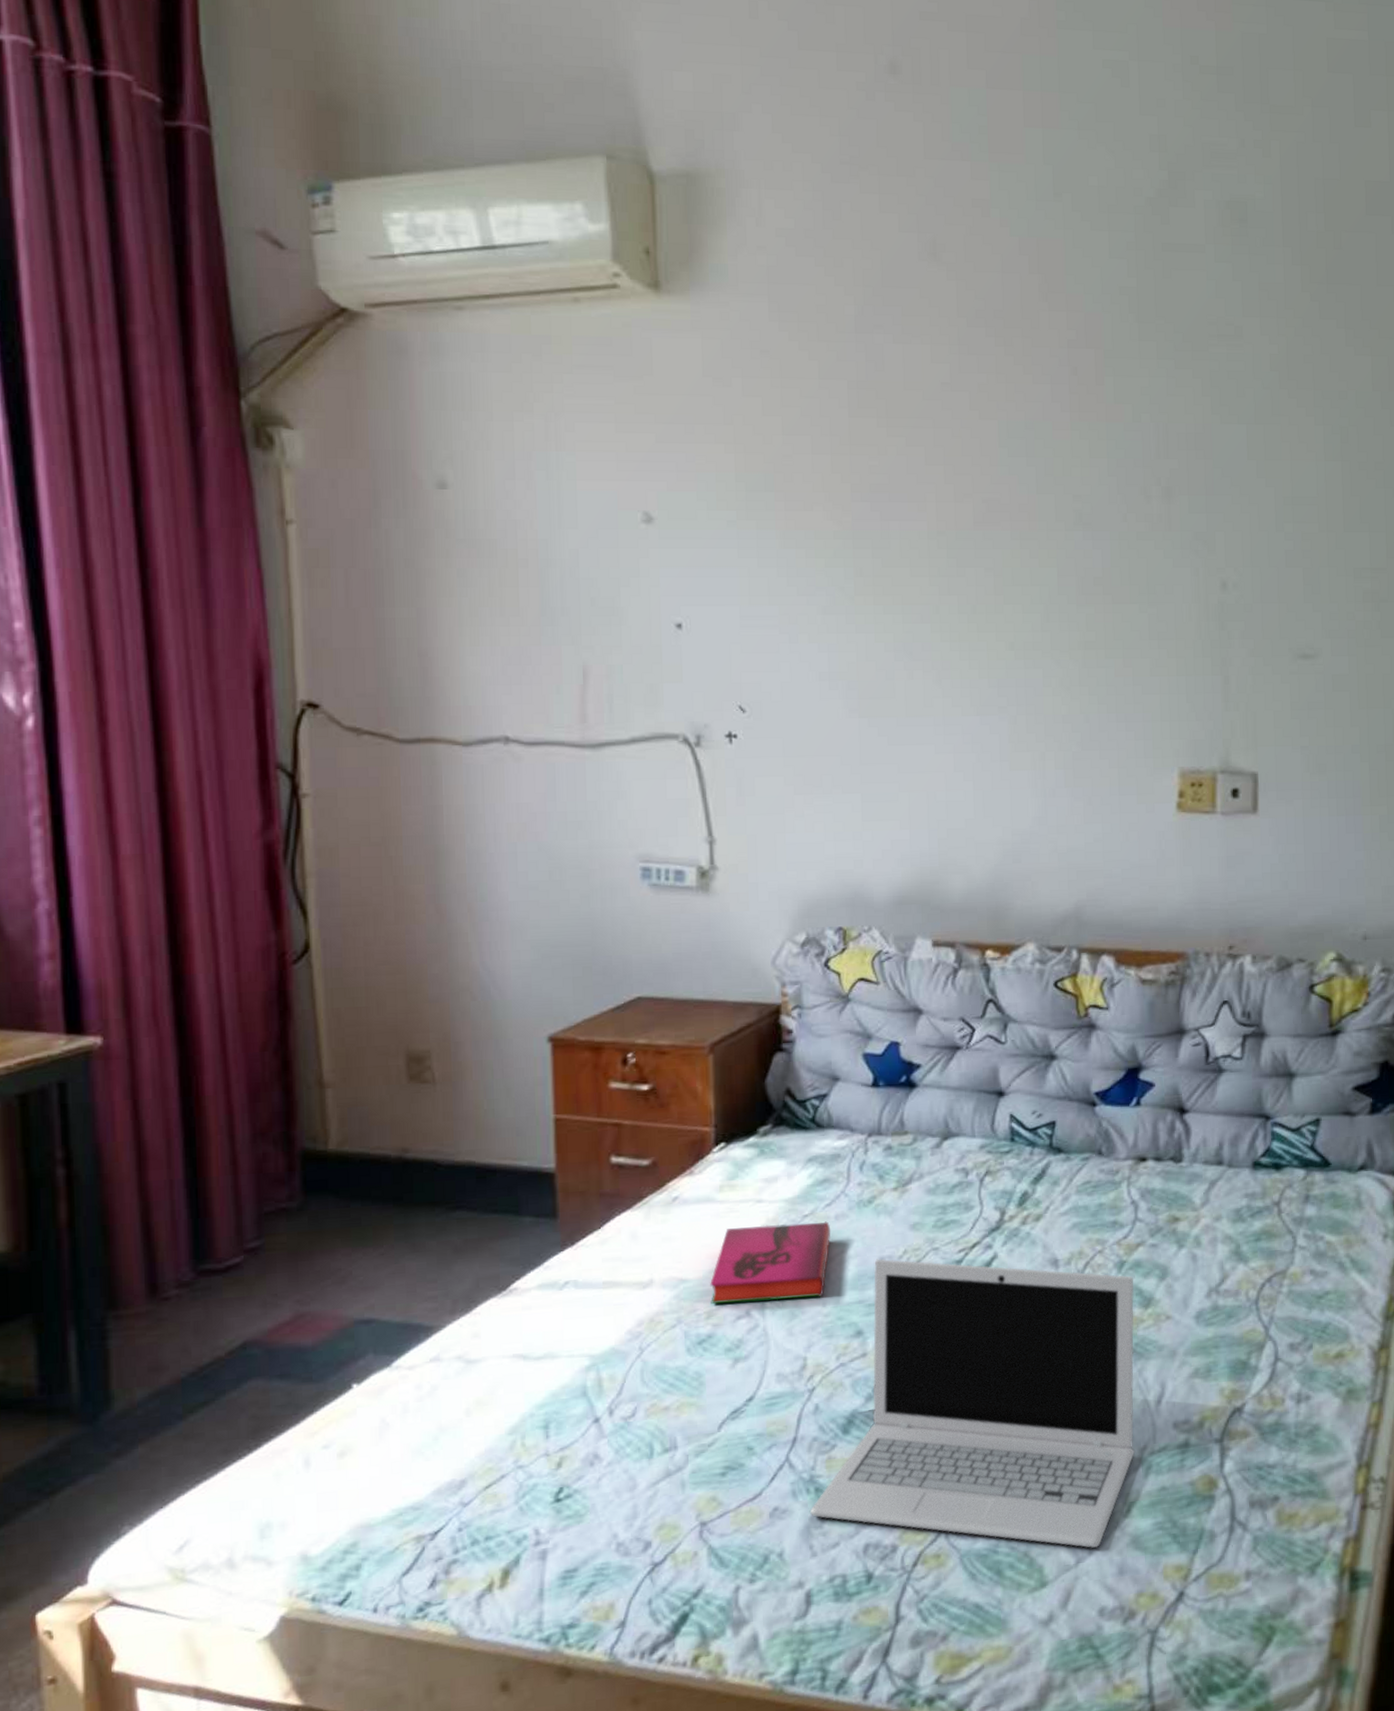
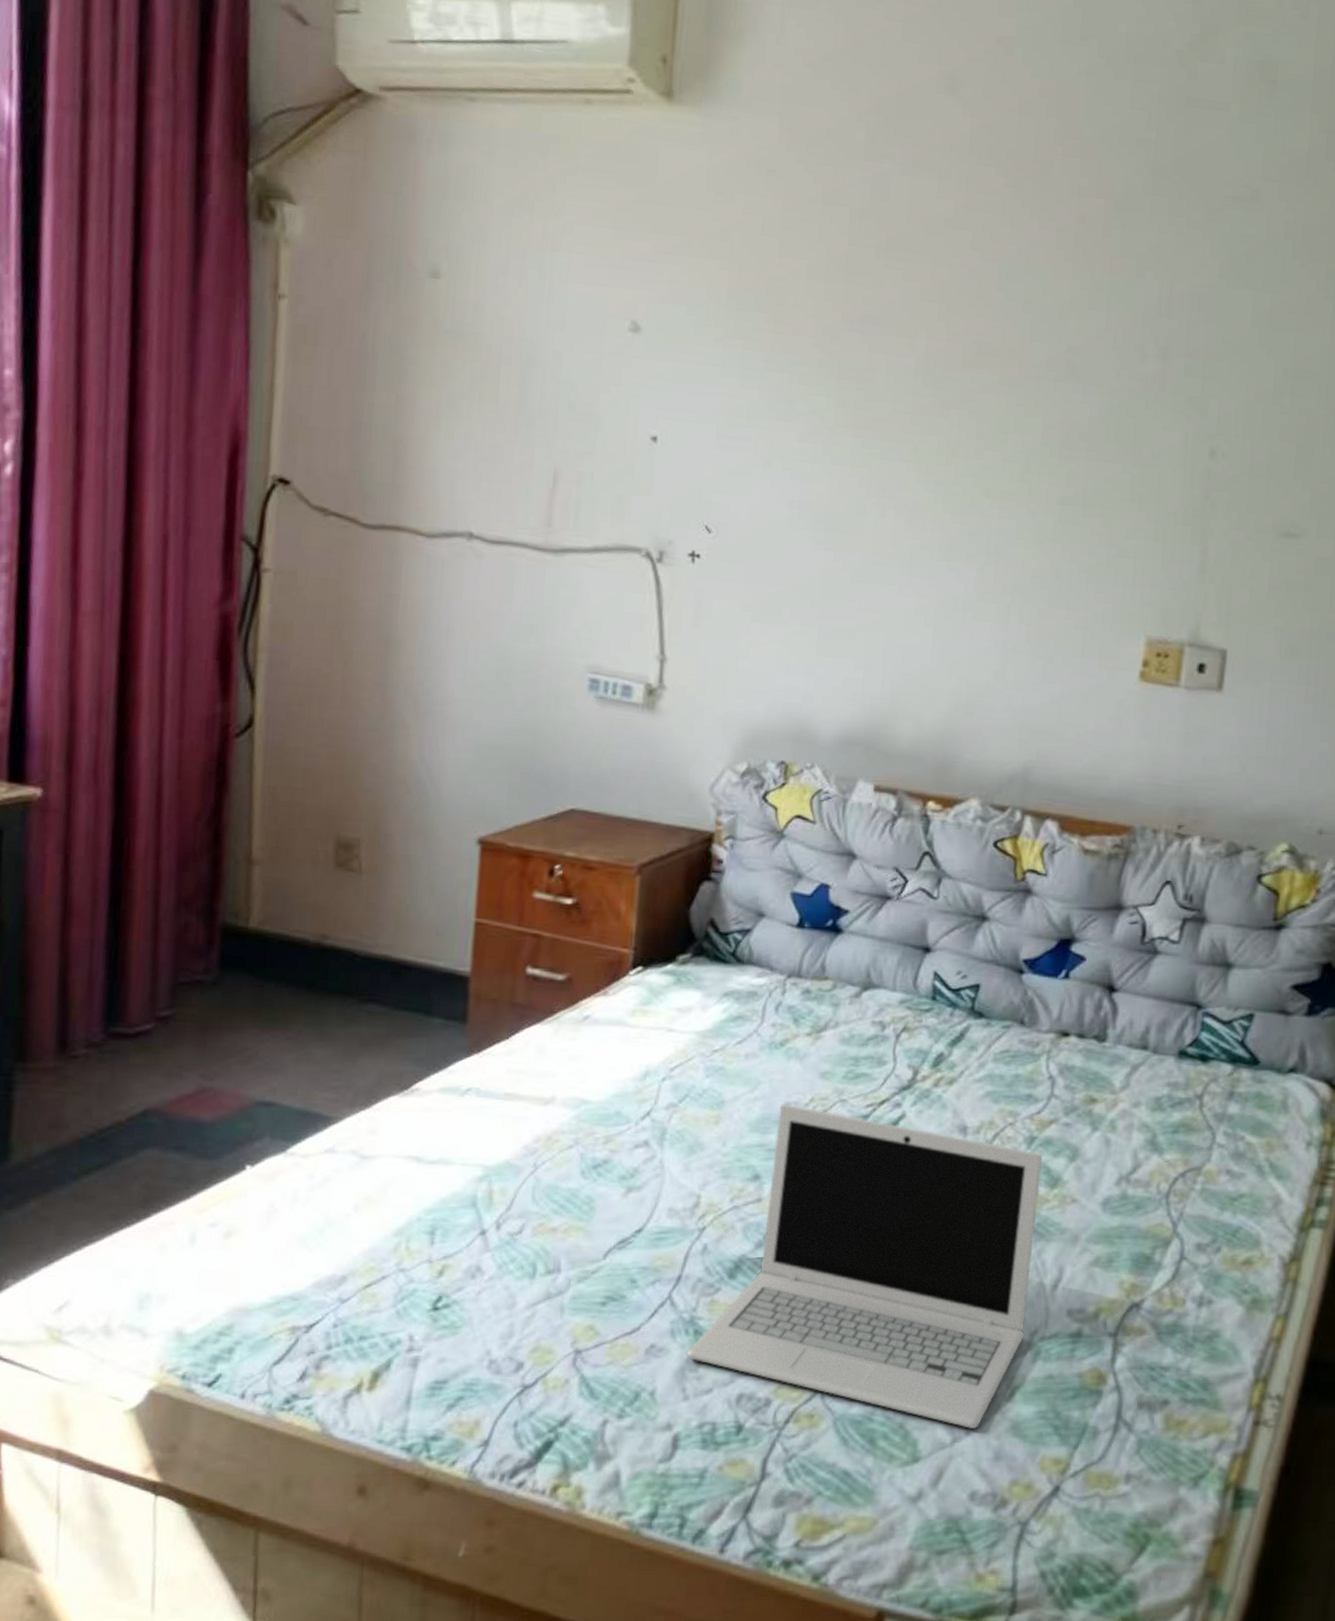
hardback book: present [710,1221,831,1304] -> none [610,1055,740,1135]

